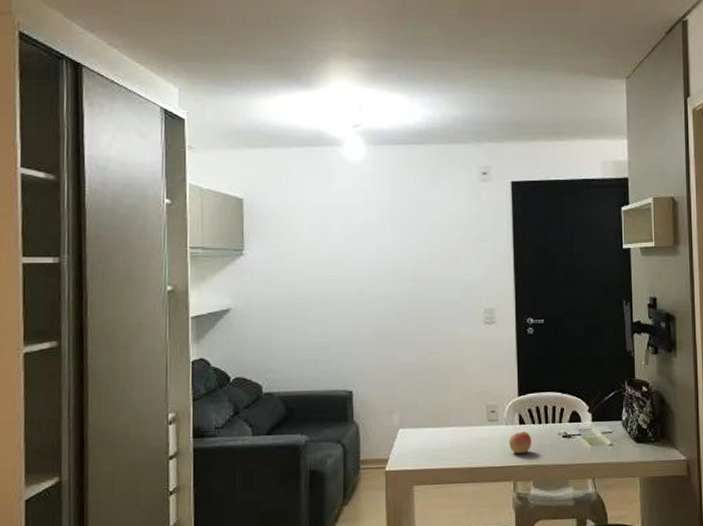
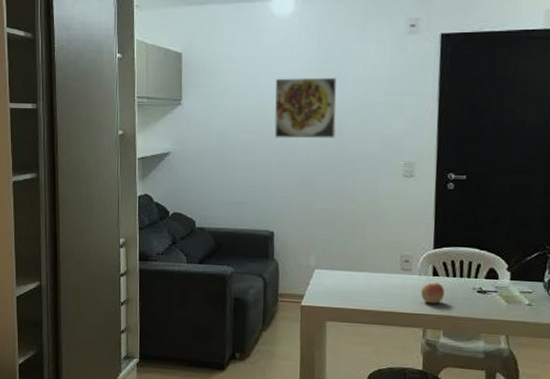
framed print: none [348,224,415,289] -> present [274,77,337,139]

